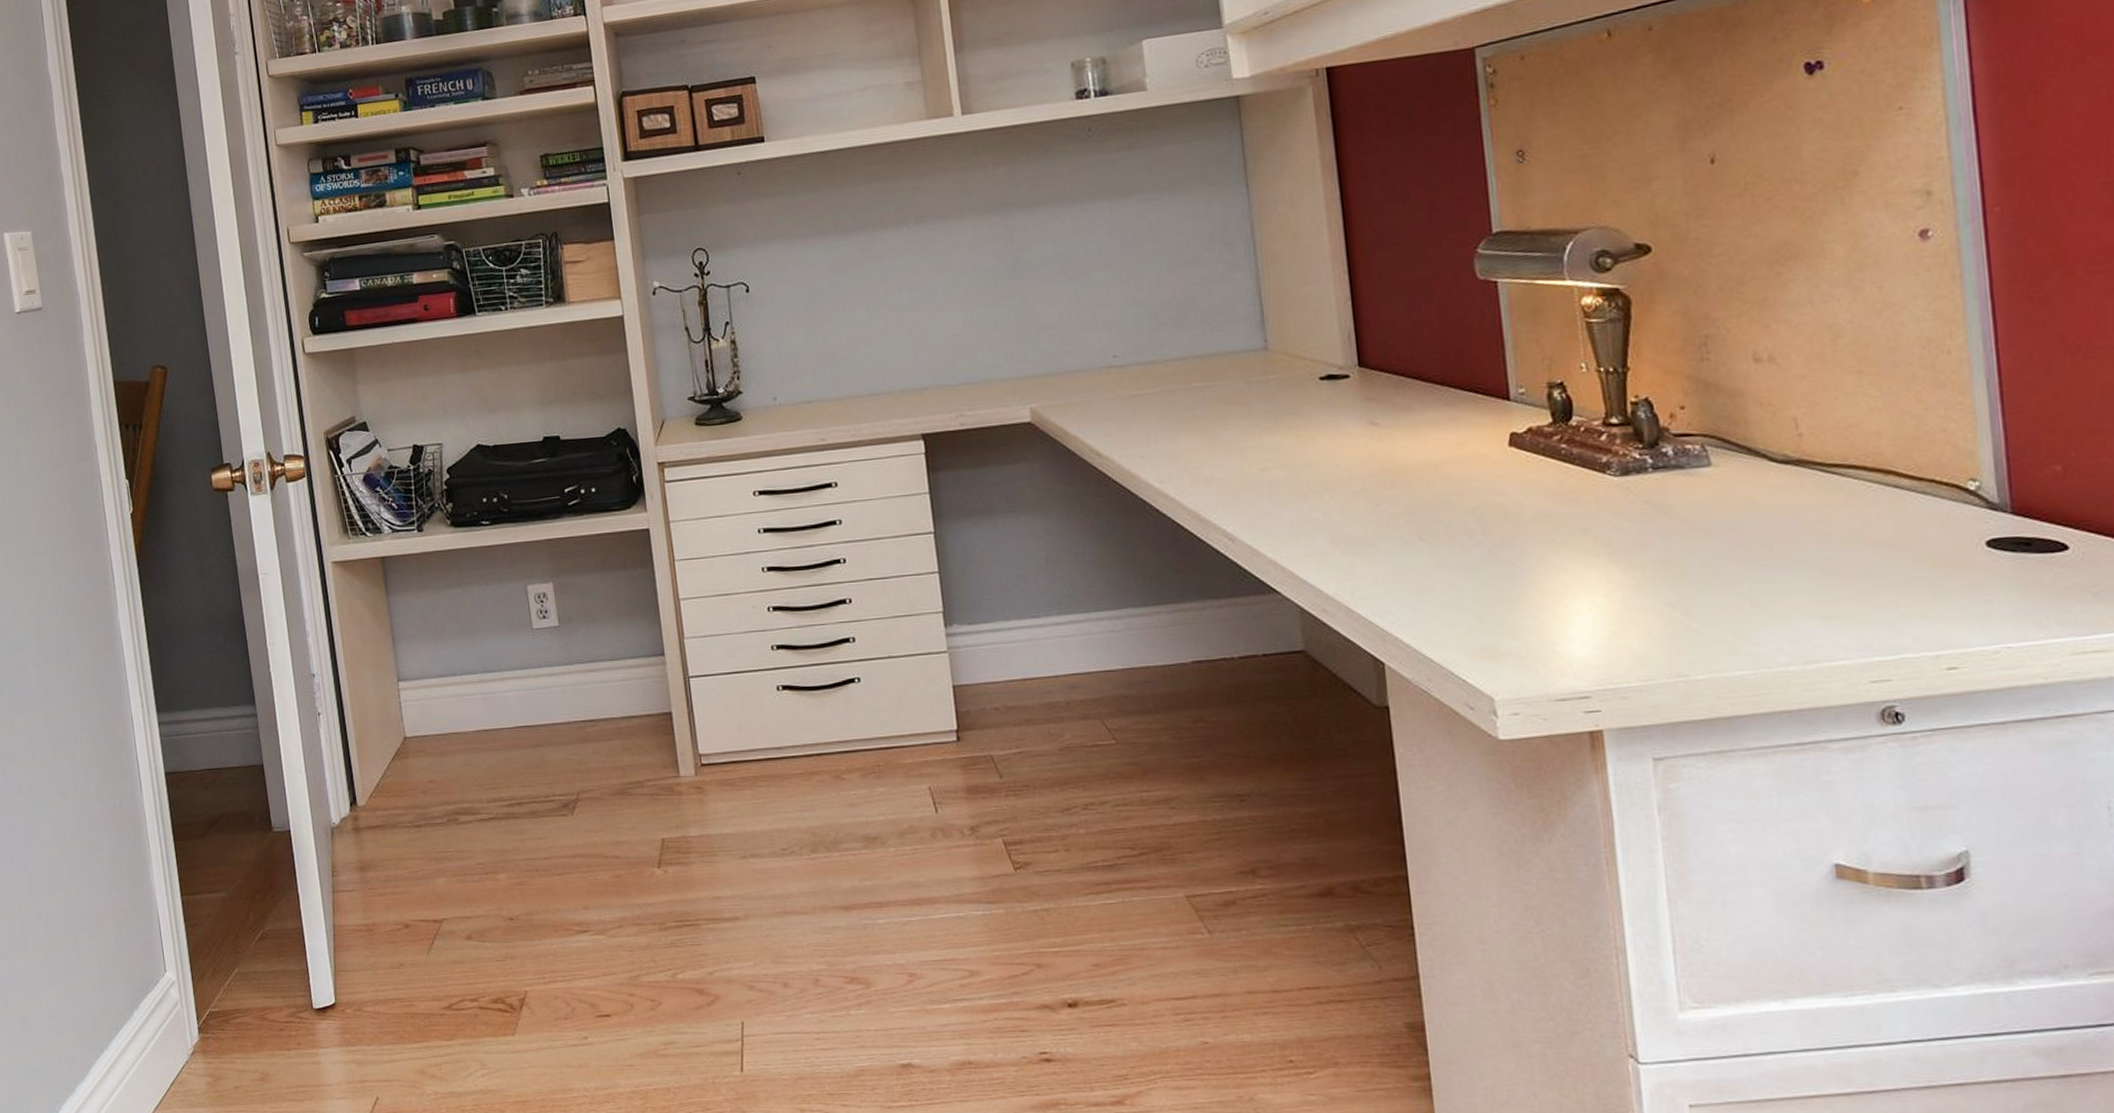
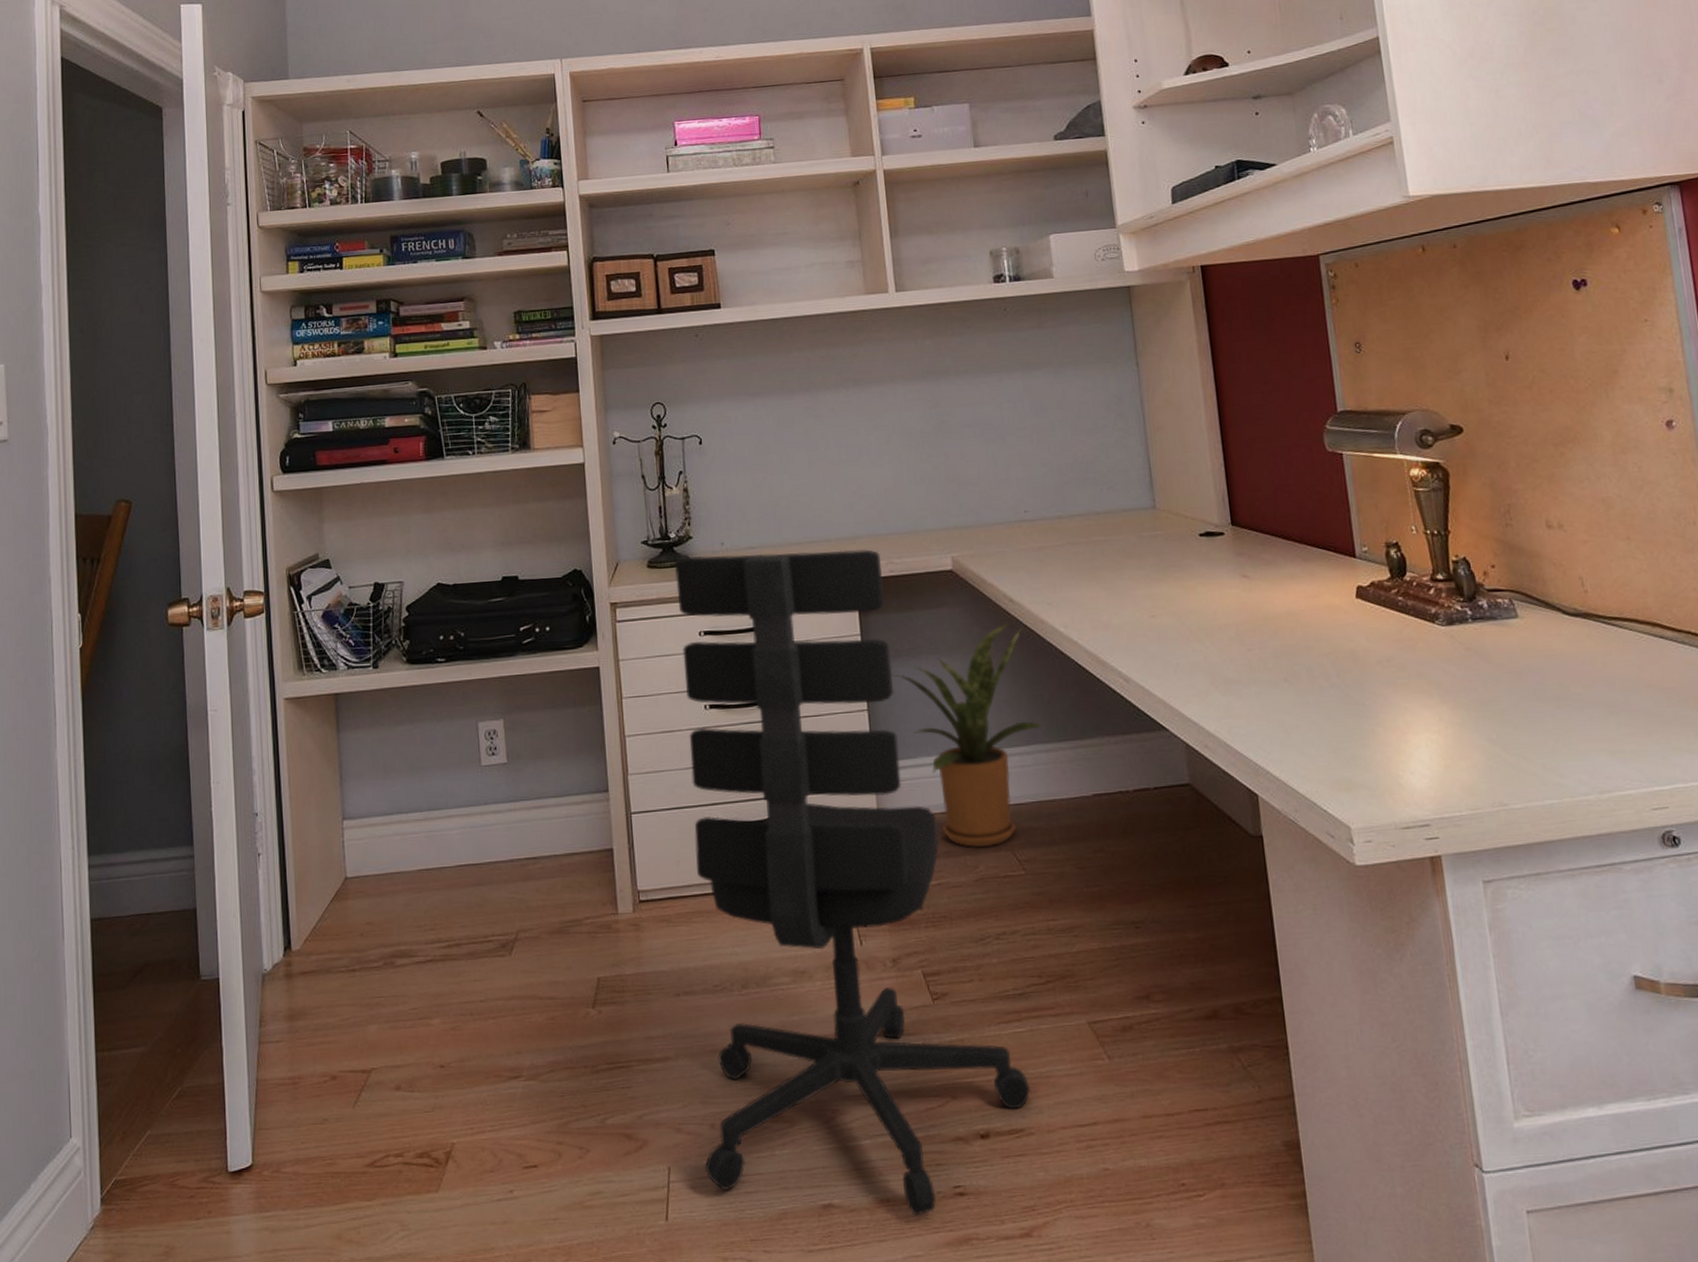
office chair: none [724,401,1123,1079] -> present [674,549,1031,1216]
house plant: none [963,477,1138,715] -> present [890,622,1045,847]

